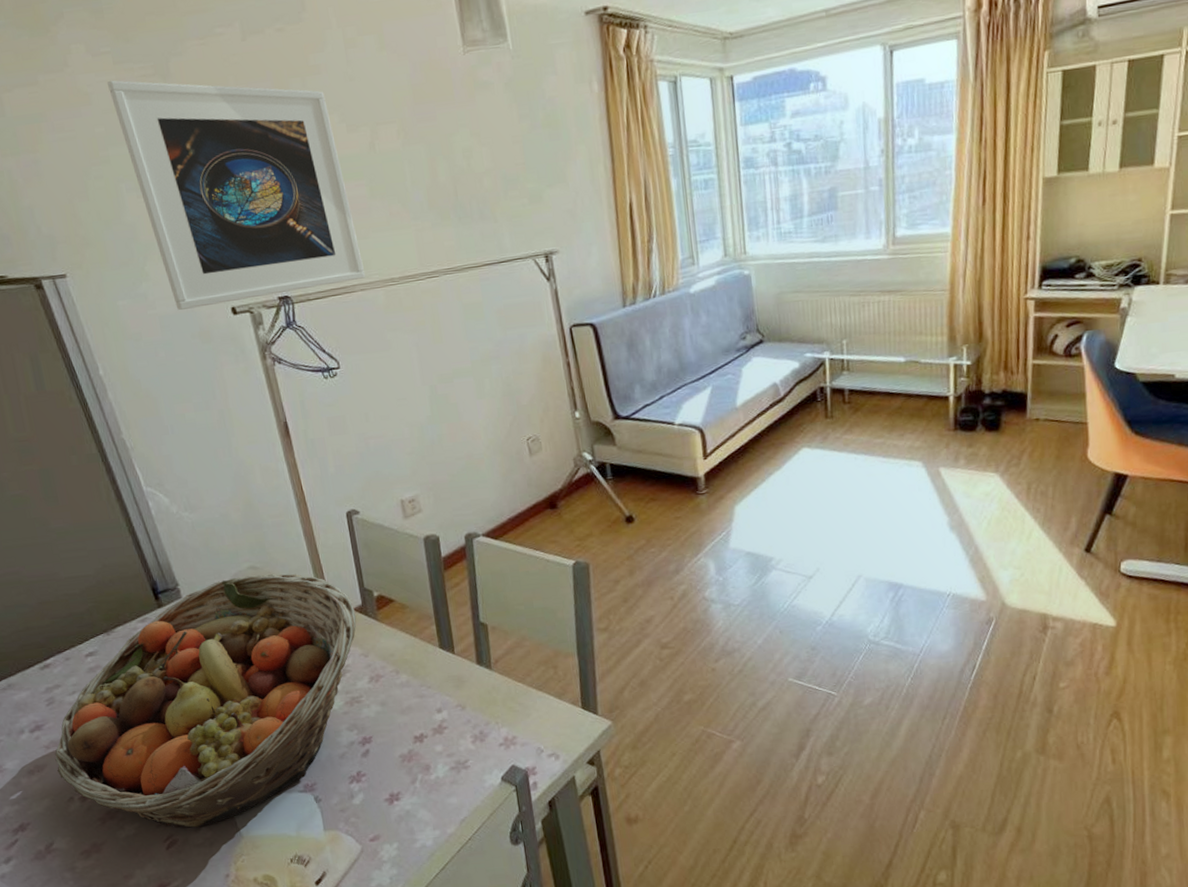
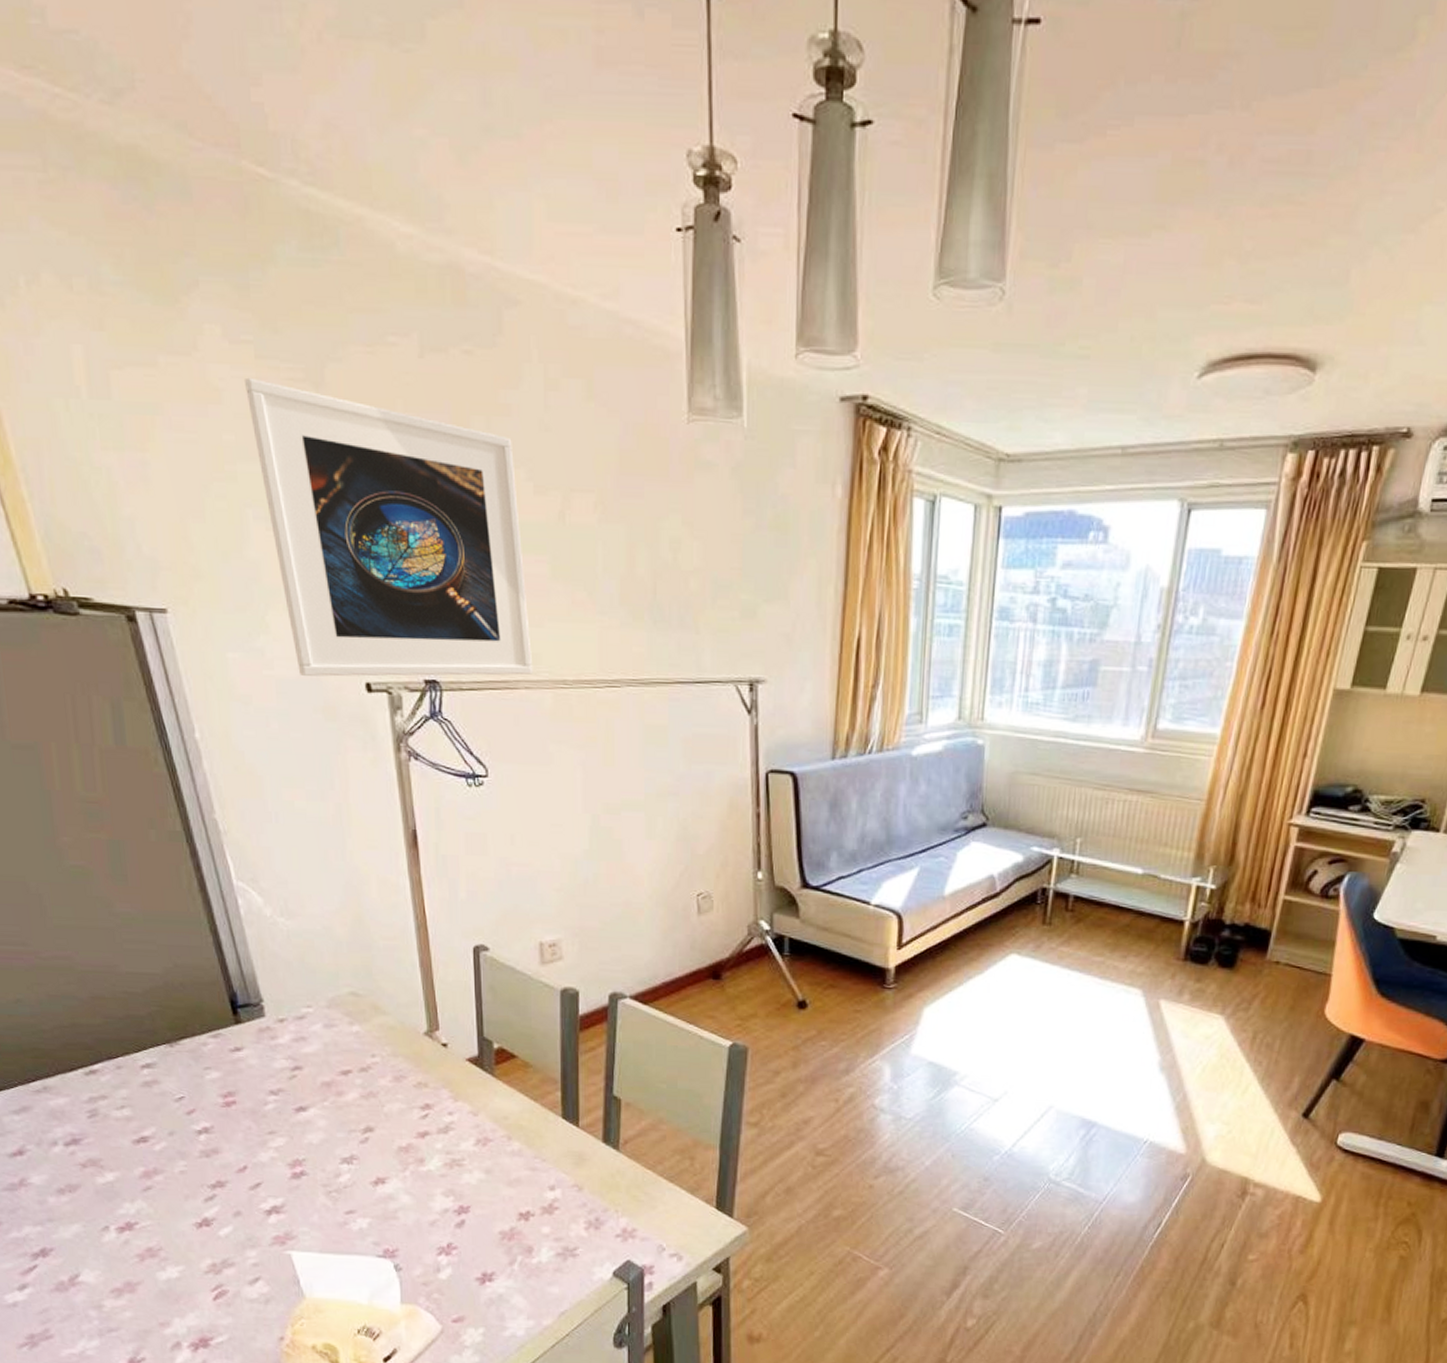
fruit basket: present [55,573,357,828] -> none [91,1002,470,1280]

